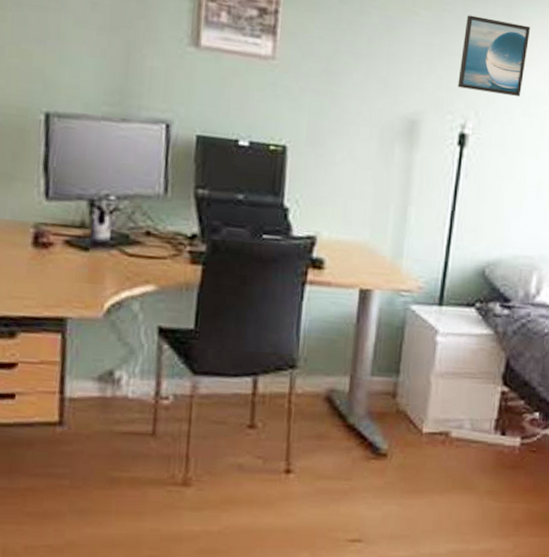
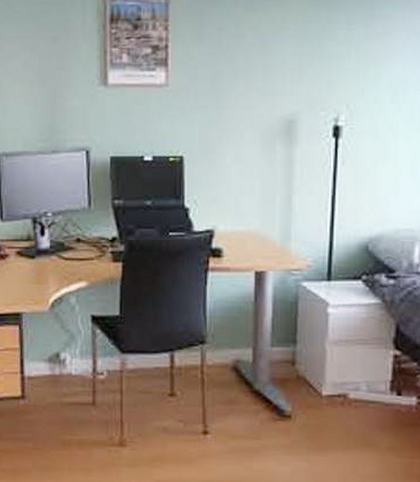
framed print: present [457,15,531,96] -> none [328,21,393,86]

